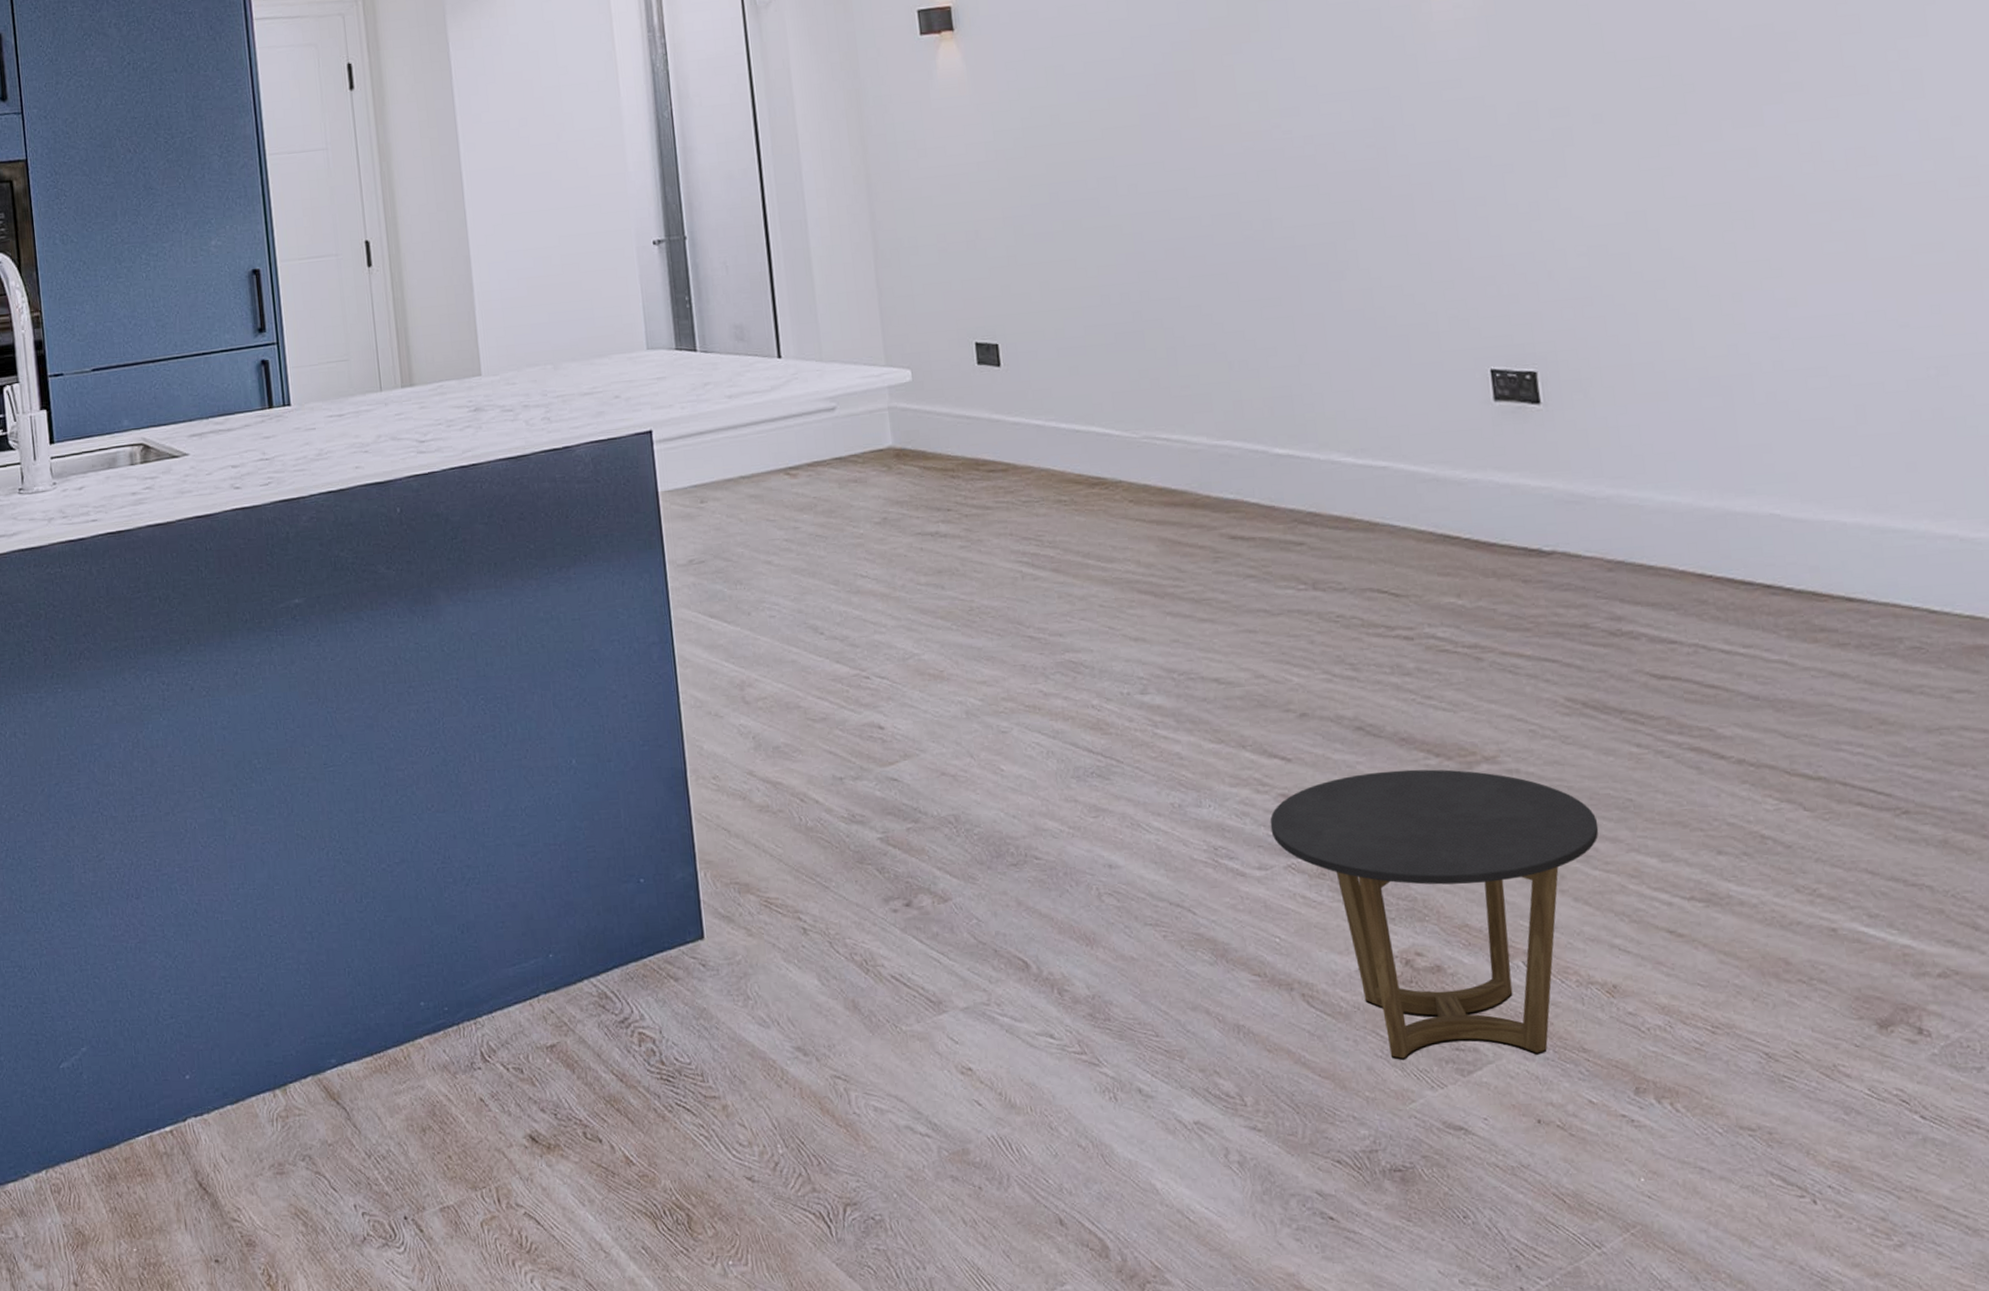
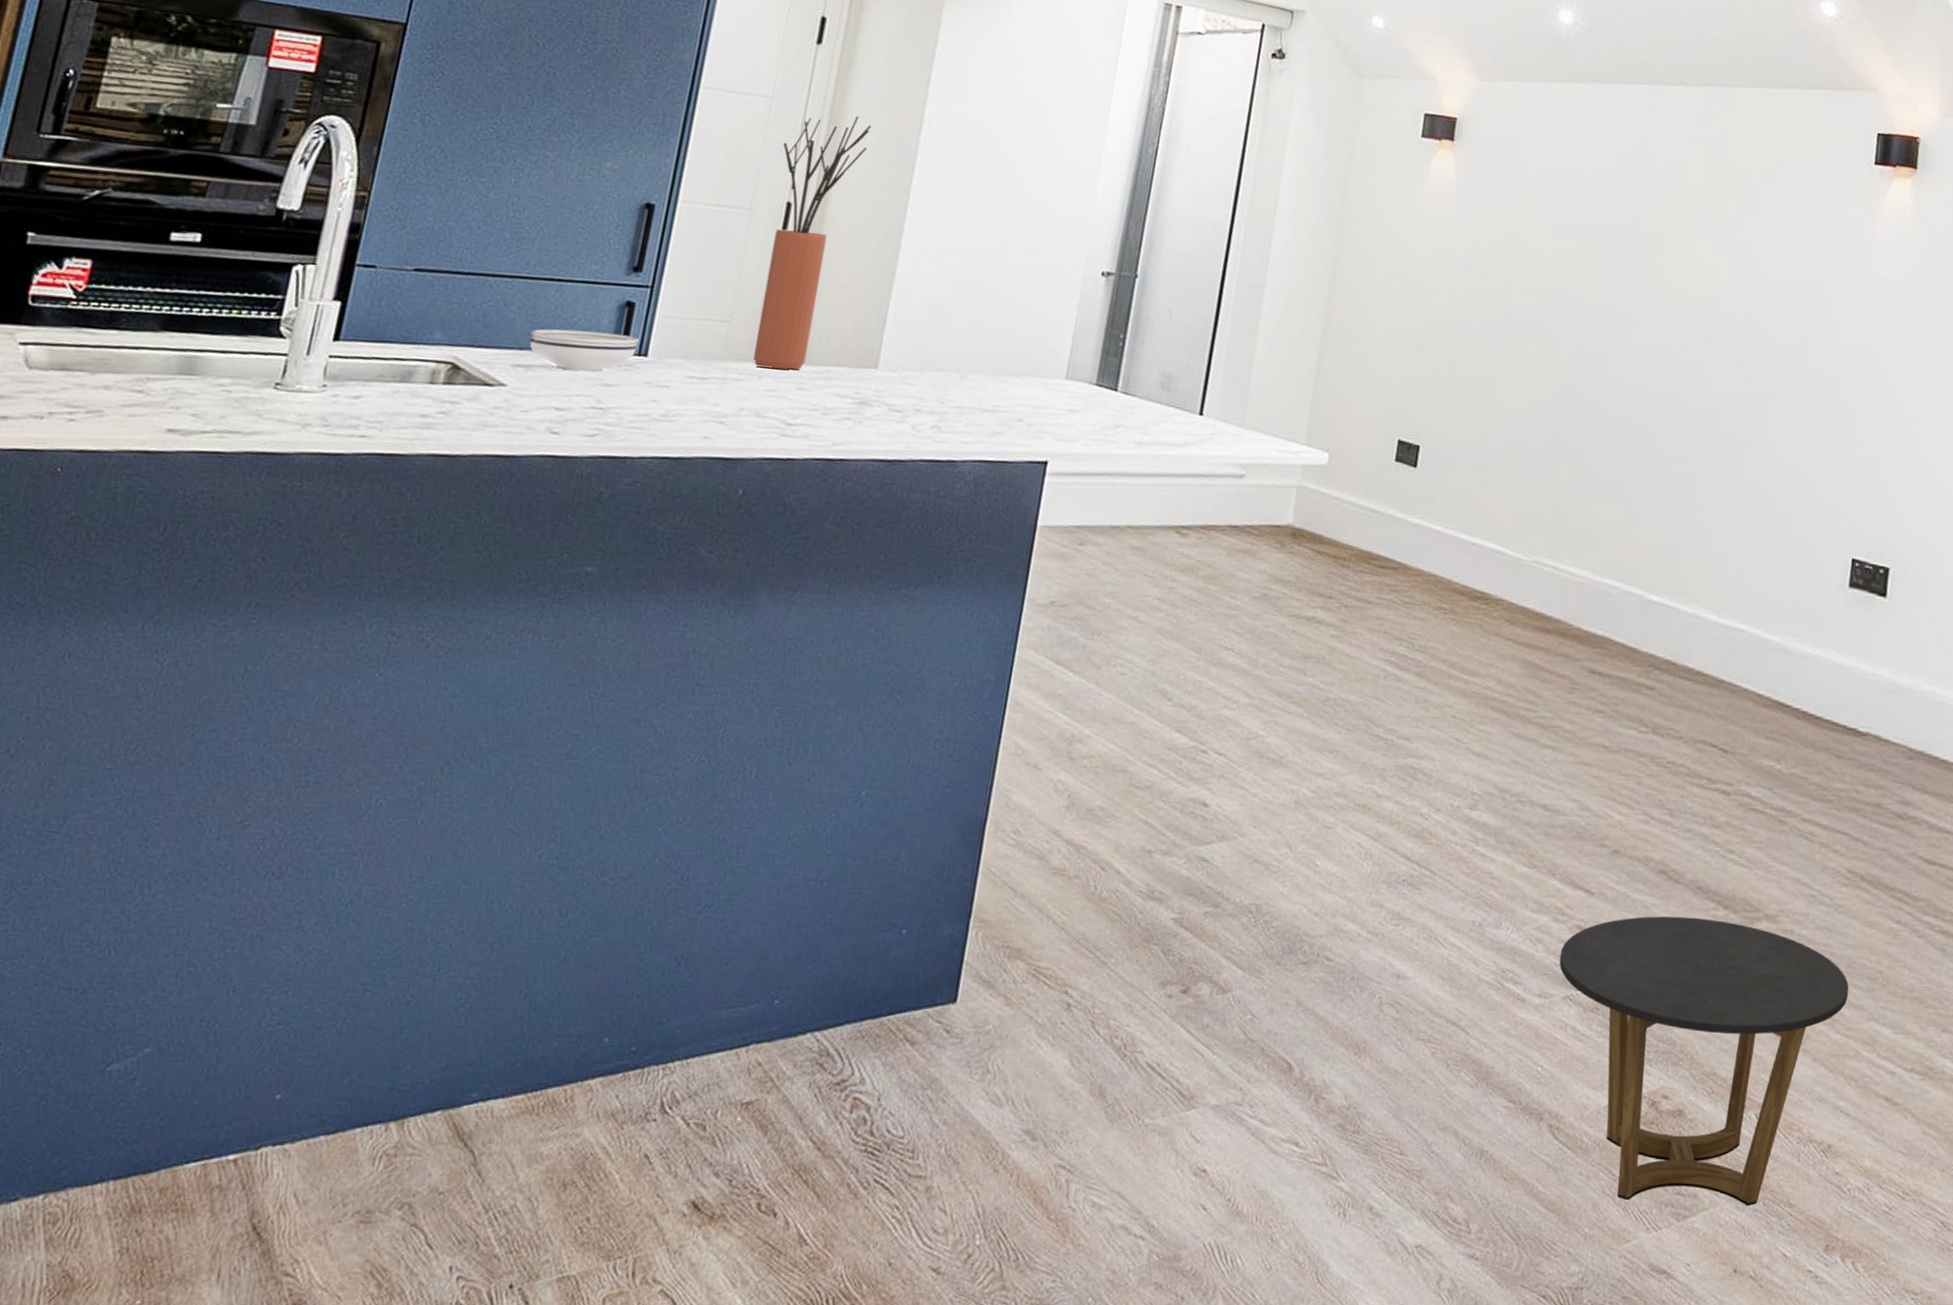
bowl: none [194,390,281,431] -> present [529,329,639,372]
vase: none [348,147,420,395] -> present [752,115,872,370]

